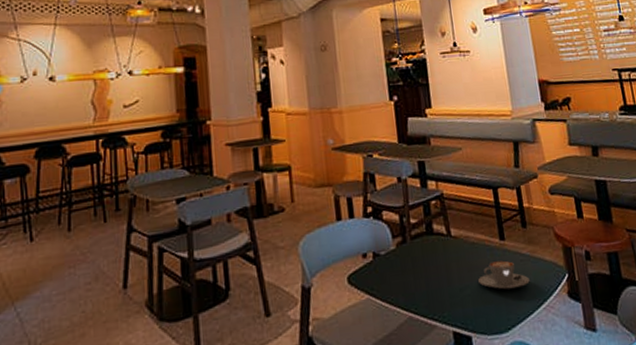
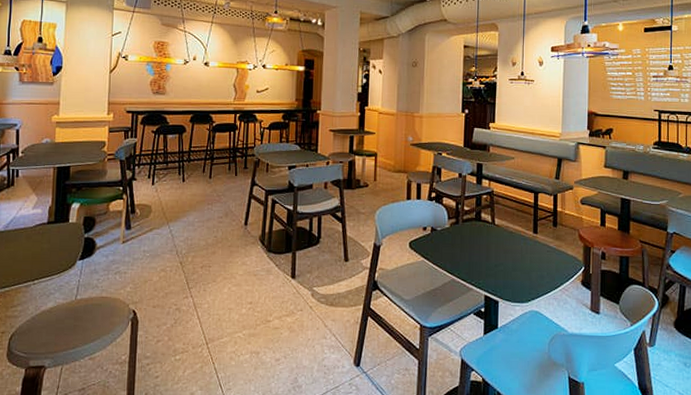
coffee cup: present [478,260,530,290] -> none [511,249,552,271]

